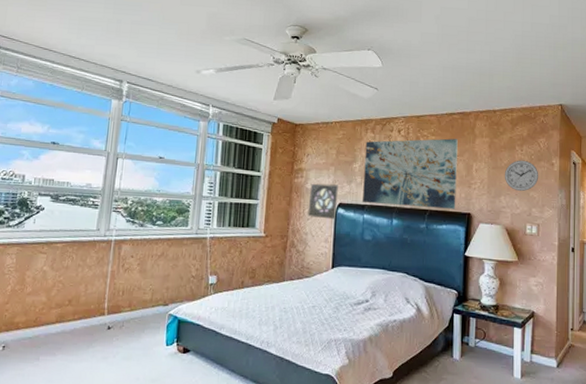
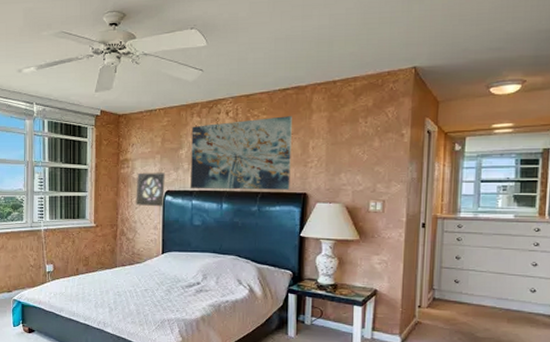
wall clock: present [504,160,539,192] -> none [345,133,386,167]

